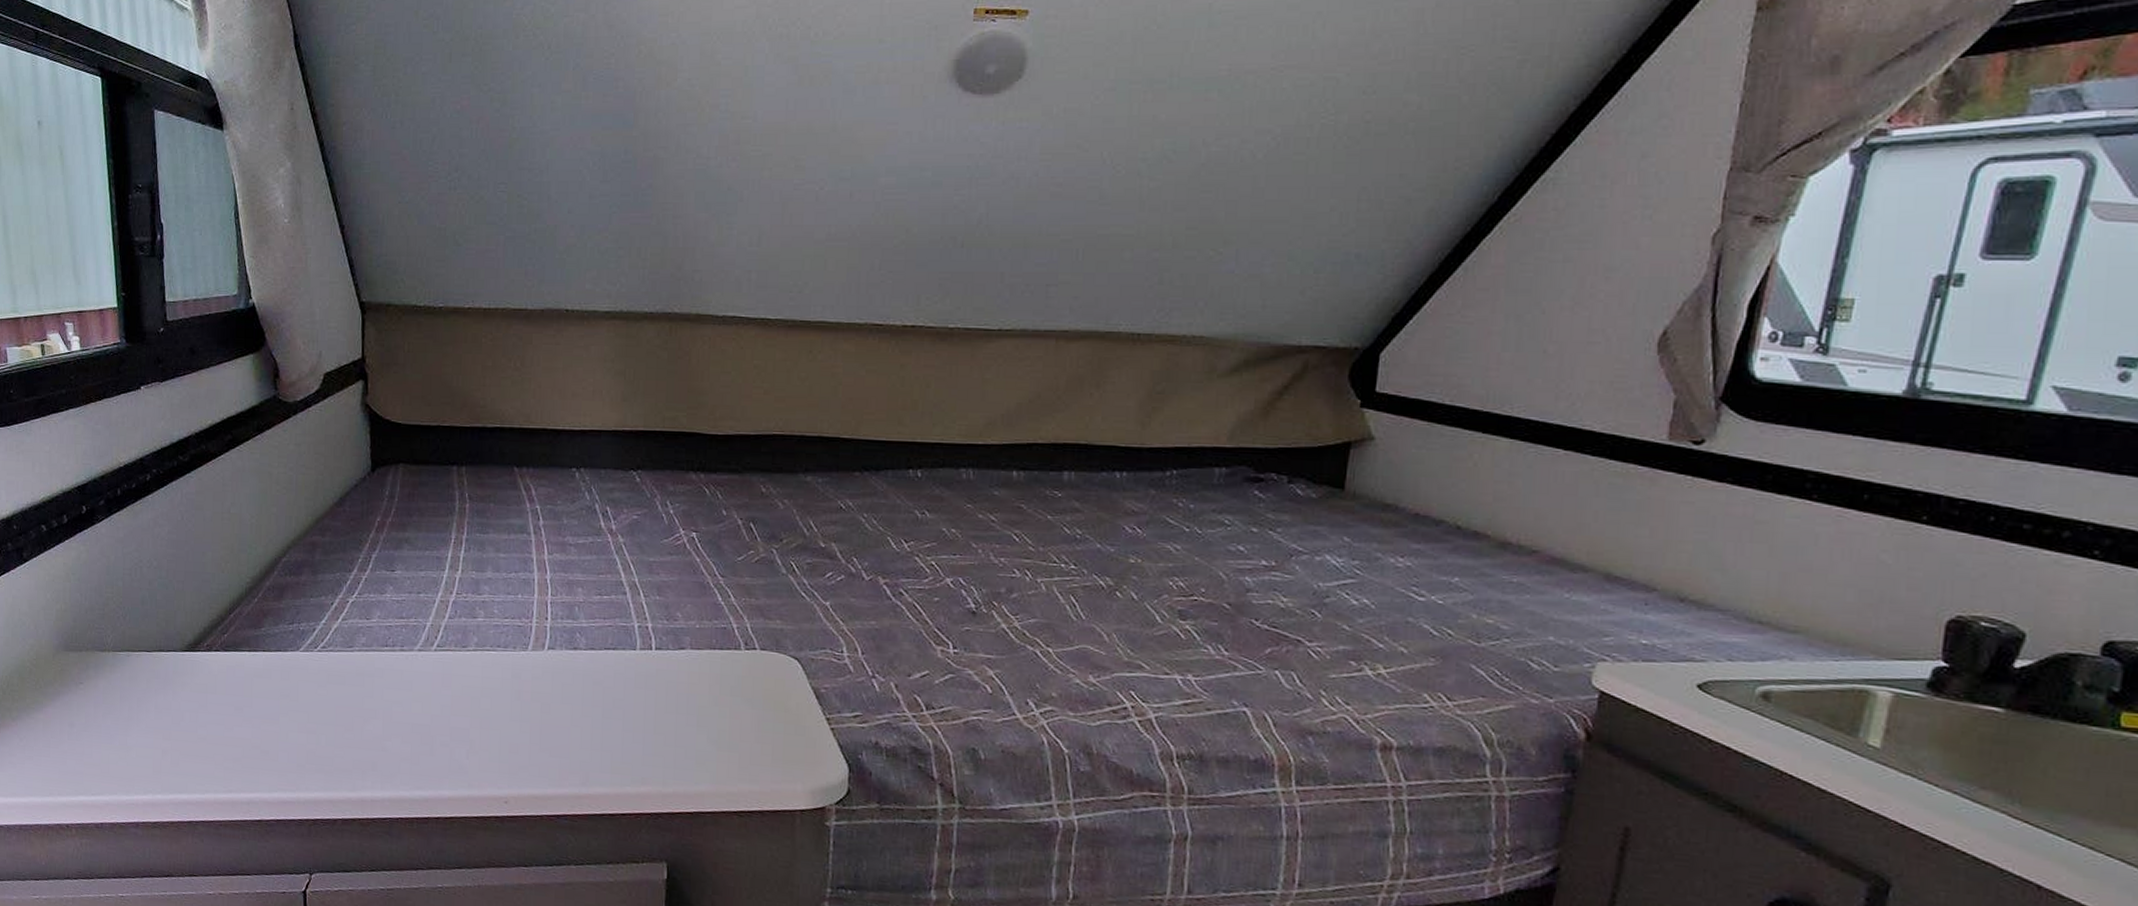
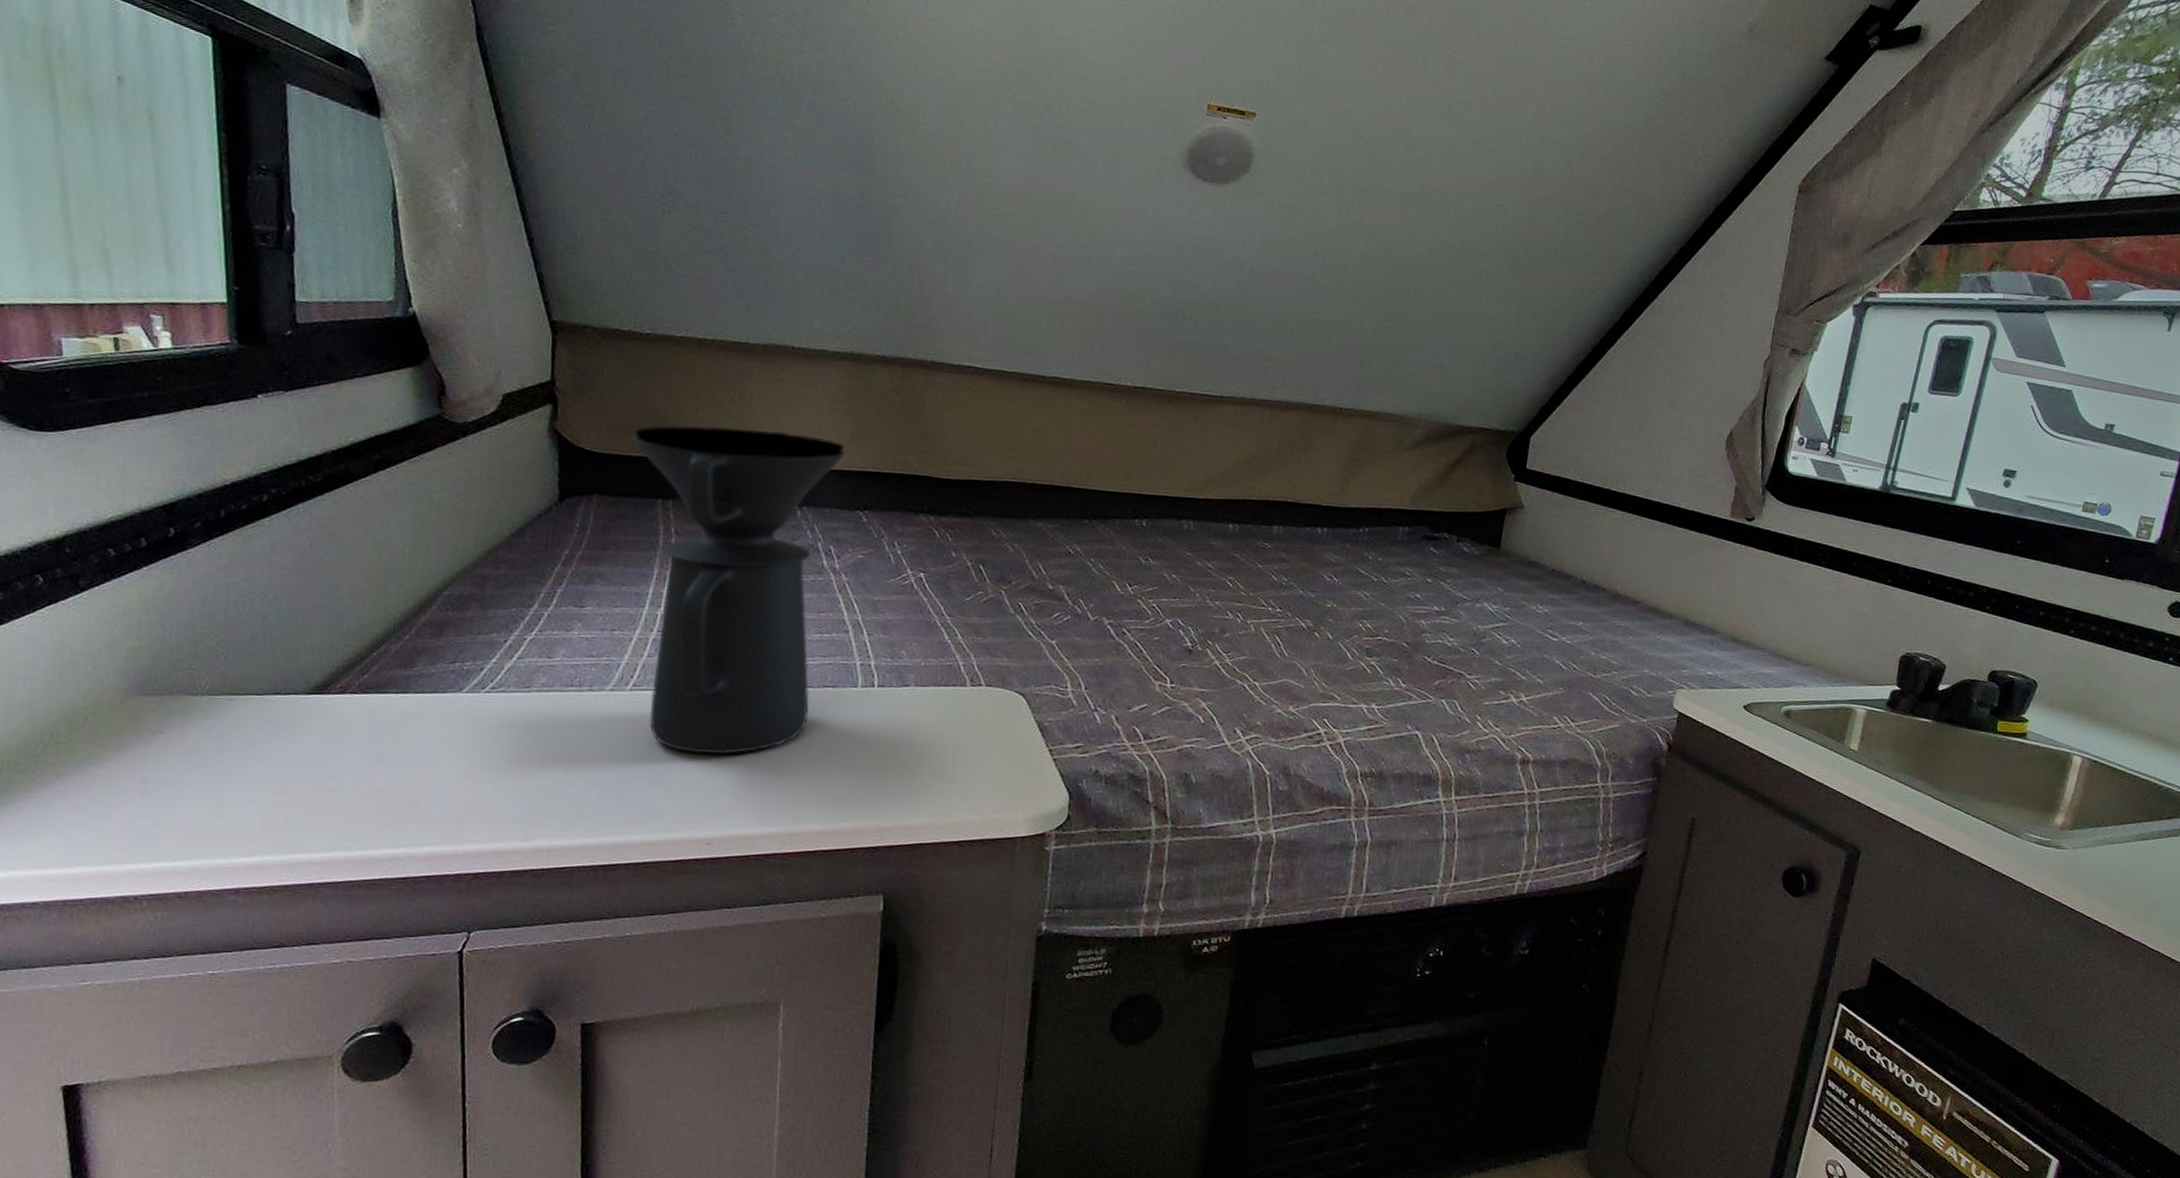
coffee maker: none [430,393,618,716] -> present [632,425,845,755]

